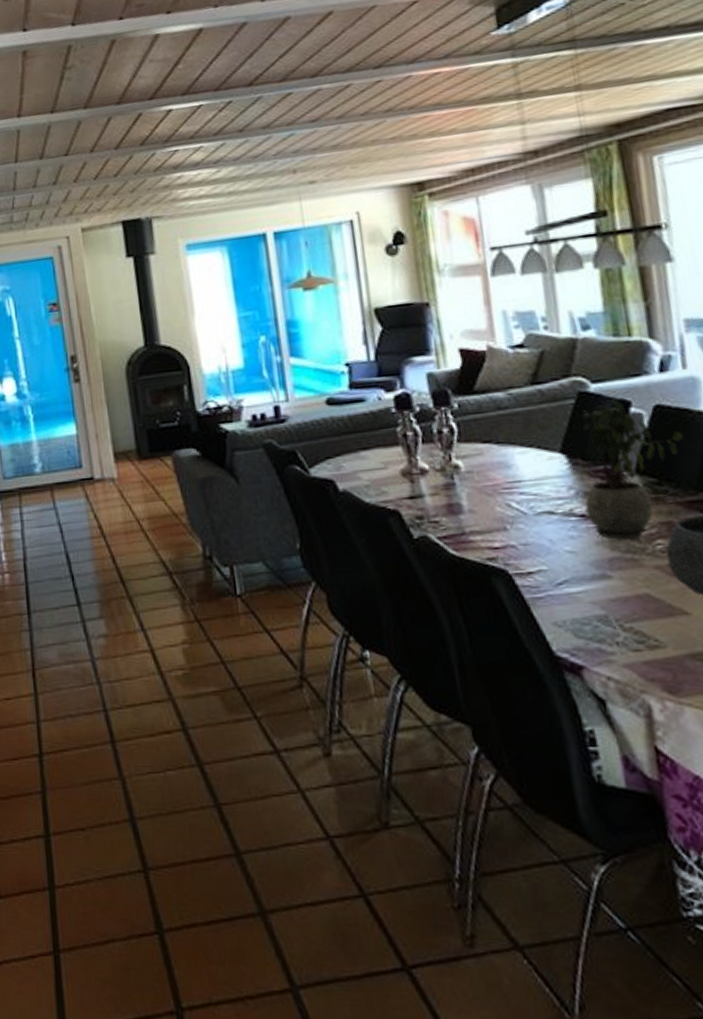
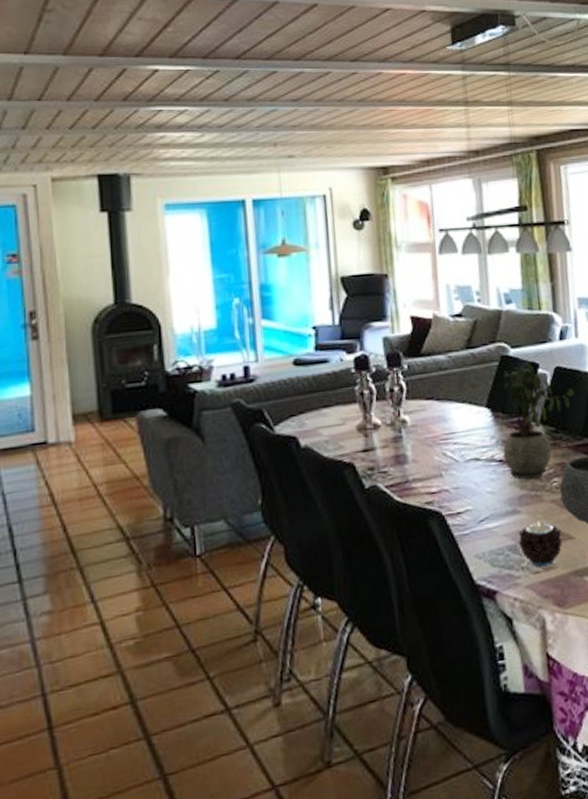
candle: none [610,589,673,644] -> present [518,521,562,567]

